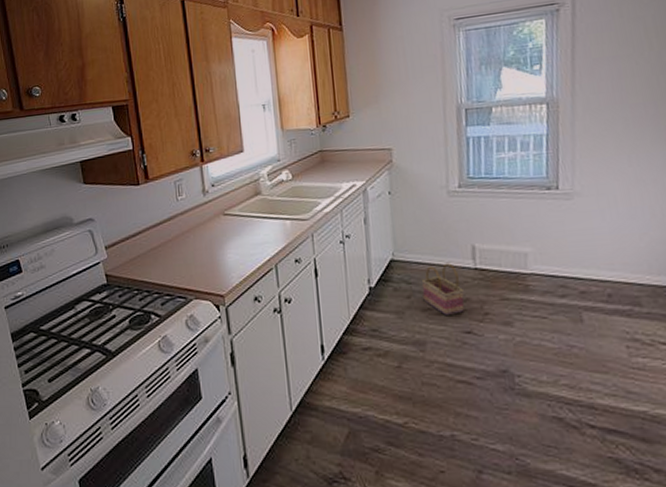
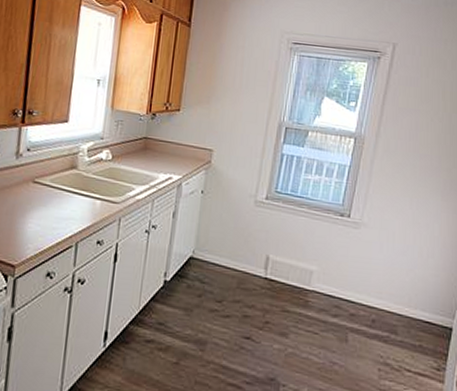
basket: present [422,263,465,317] -> none [213,269,251,320]

